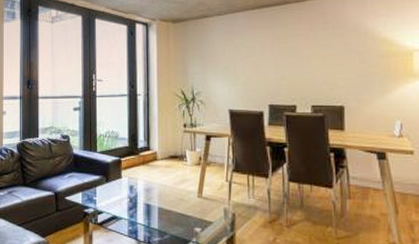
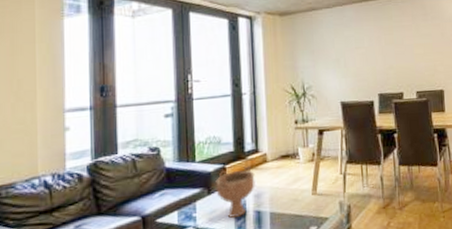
decorative bowl: none [112,161,146,207] -> present [215,166,255,219]

